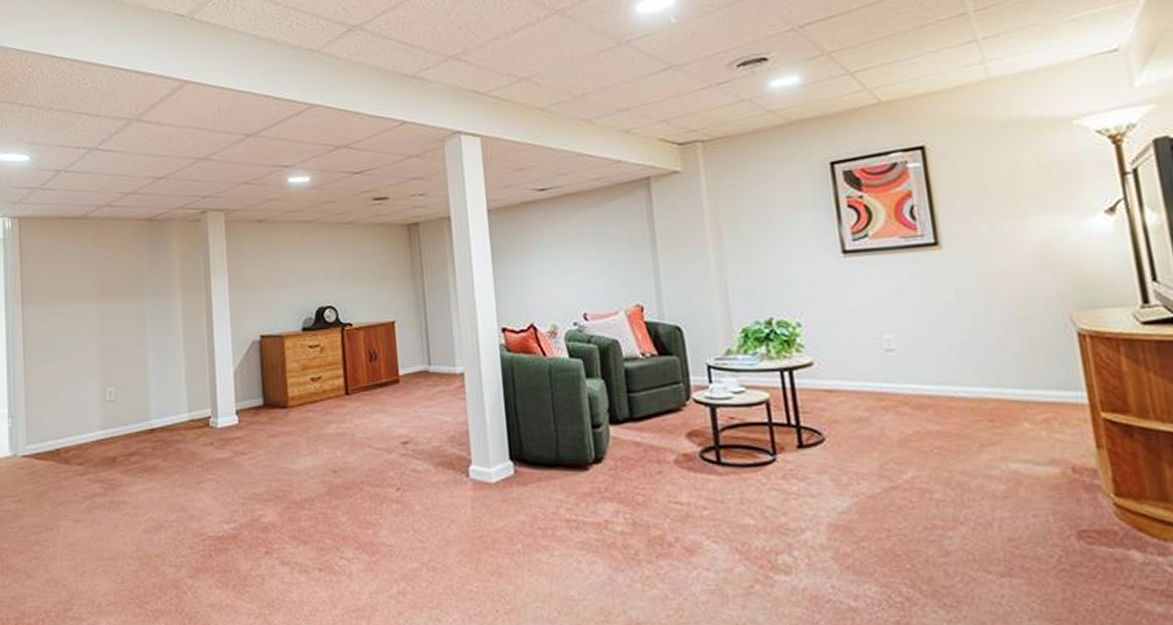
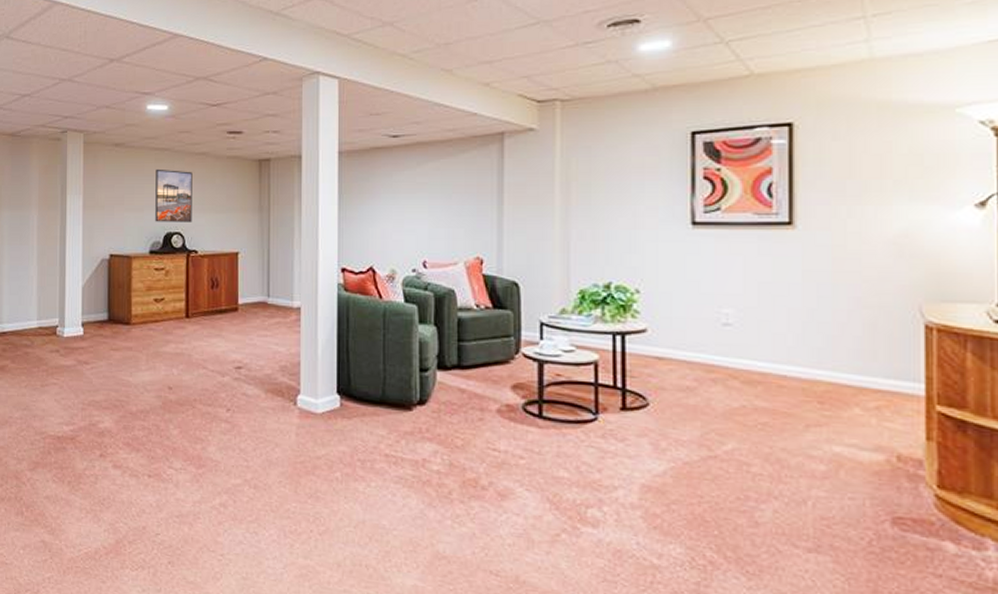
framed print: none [302,242,344,298] -> present [155,169,193,223]

